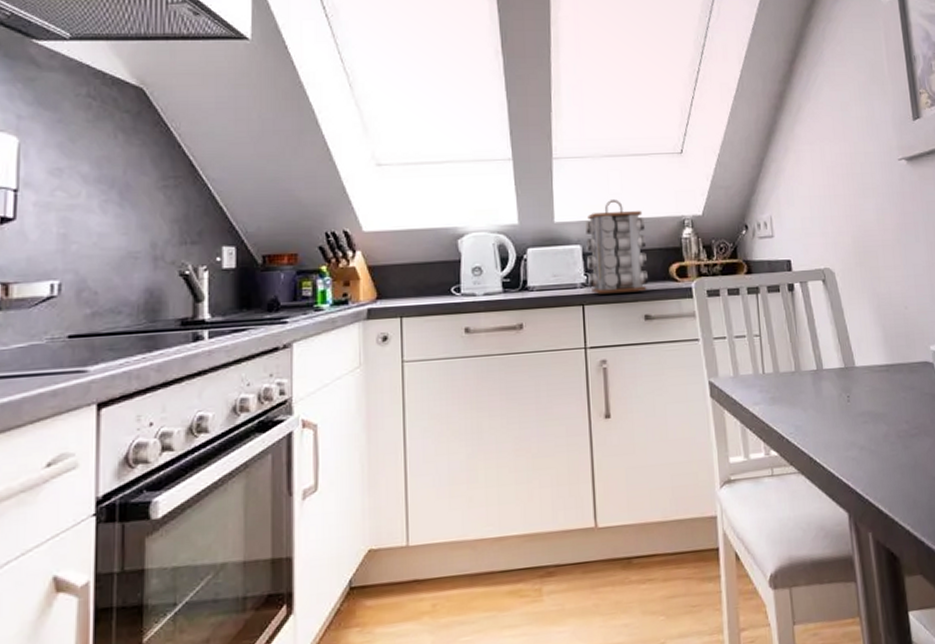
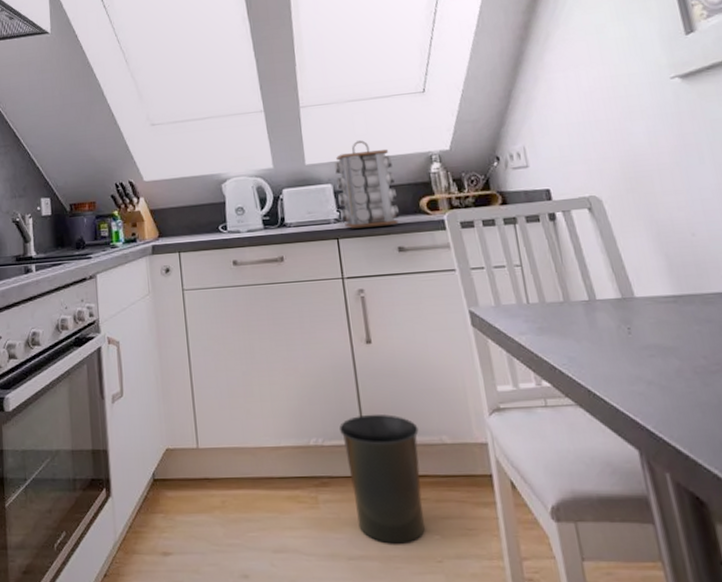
waste bin: none [571,493,652,631] -> present [339,414,426,544]

